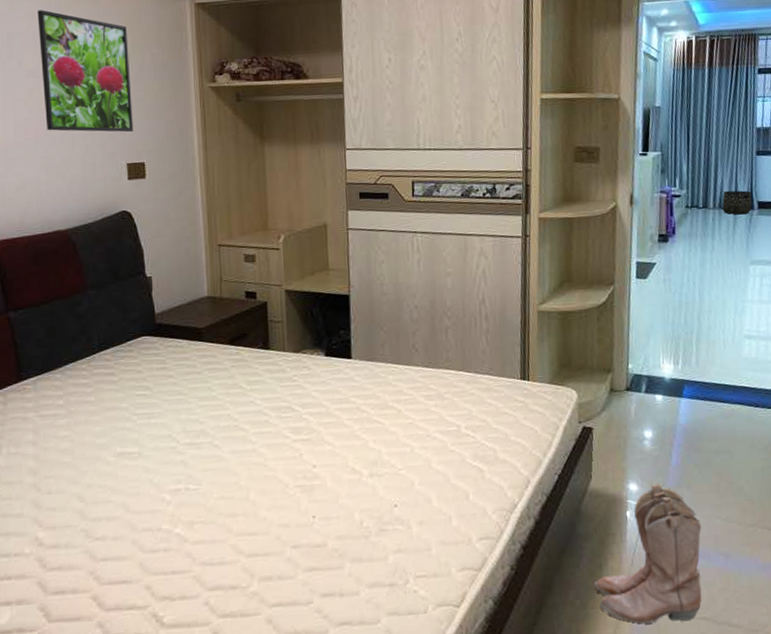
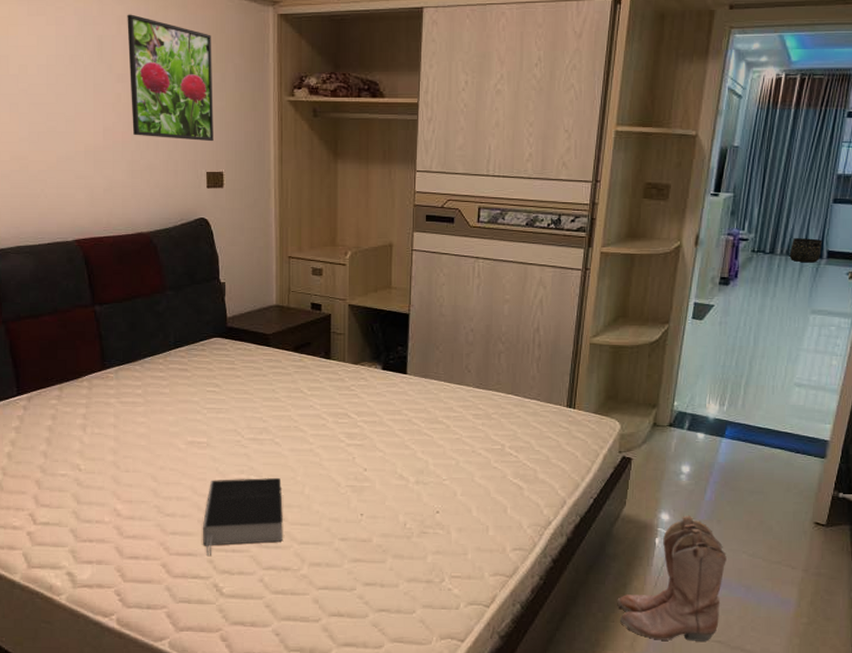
book: none [138,484,228,581] -> present [203,477,283,556]

